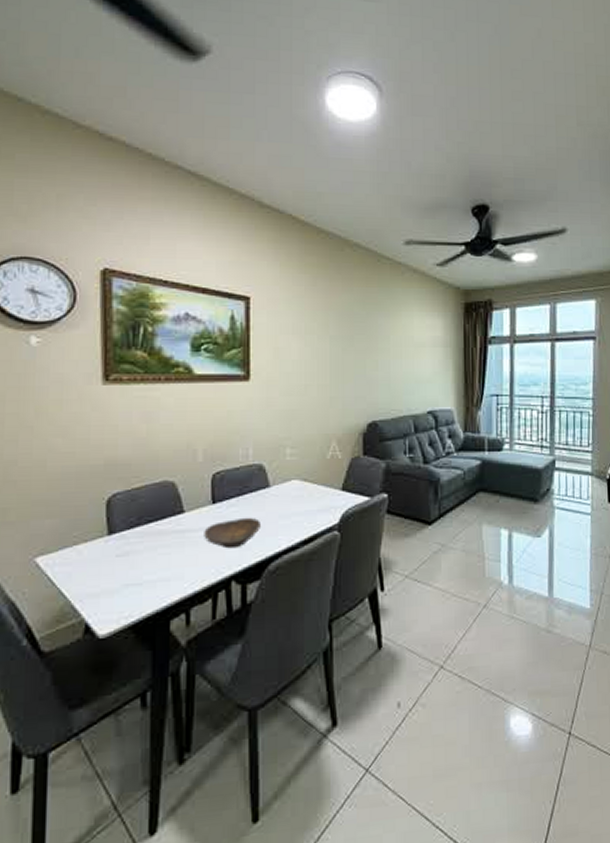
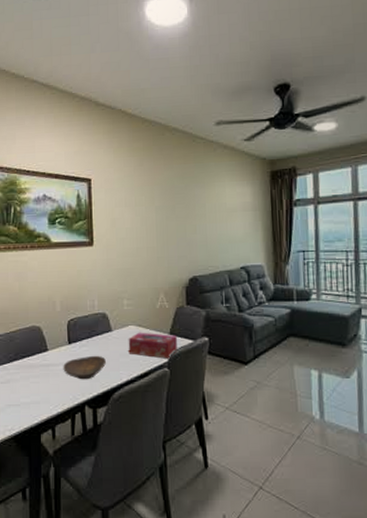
tissue box: none [290,487,350,520] -> present [128,332,177,359]

